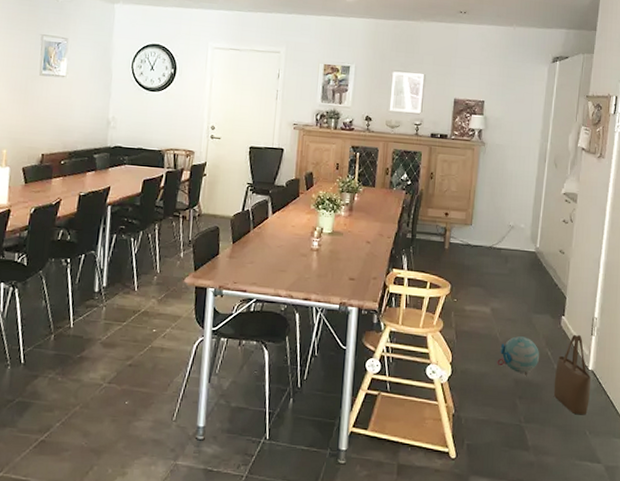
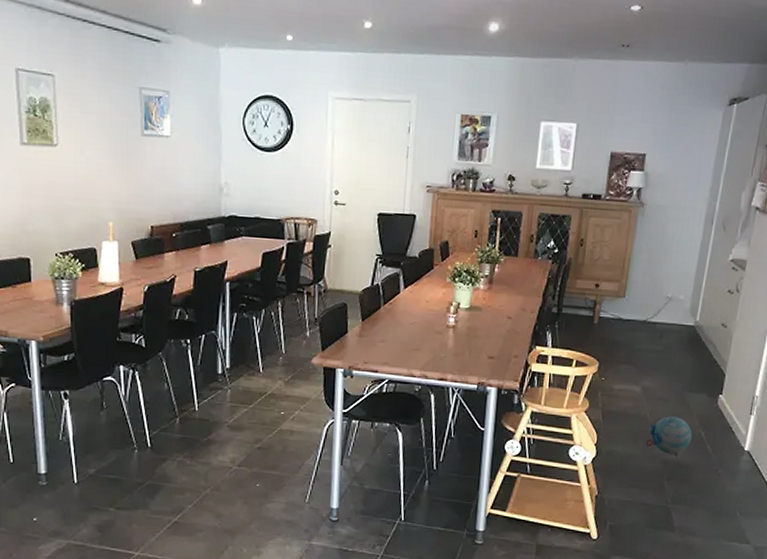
shopping bag: present [553,334,592,415] -> none [704,413,747,497]

